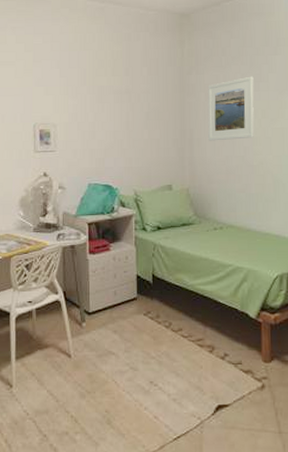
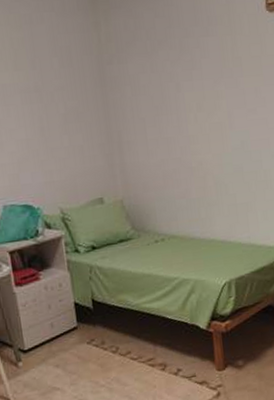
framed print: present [207,76,254,141] -> none [133,63,190,144]

